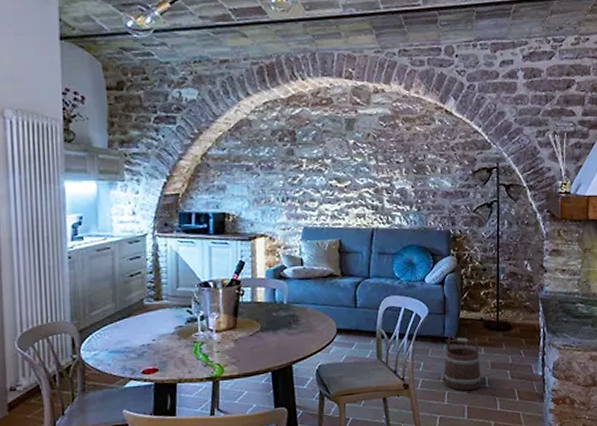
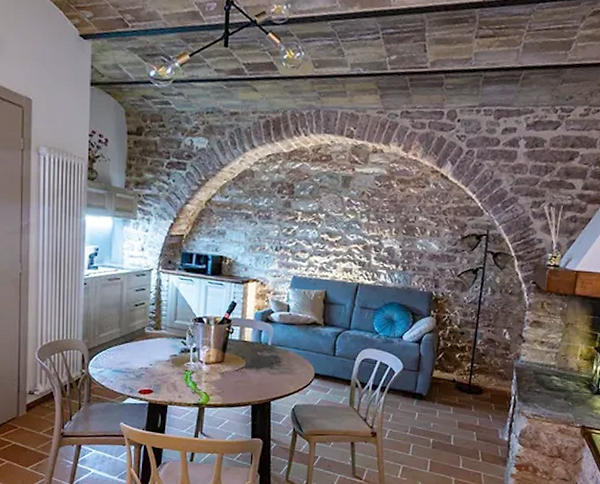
bucket: present [443,335,482,391] -> none [409,391,451,446]

